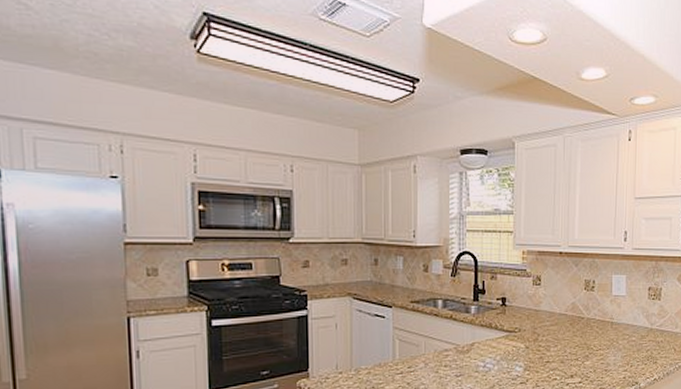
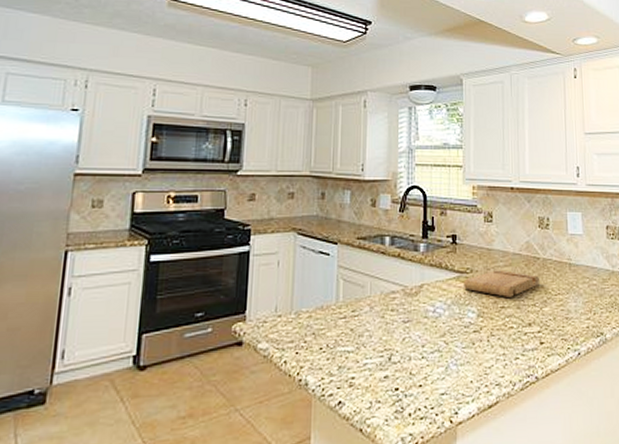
cutting board: none [512,329,582,353] -> present [464,270,539,297]

